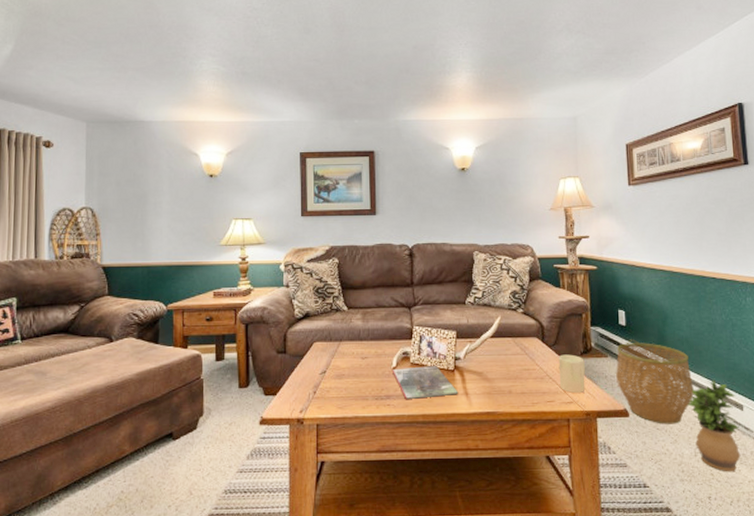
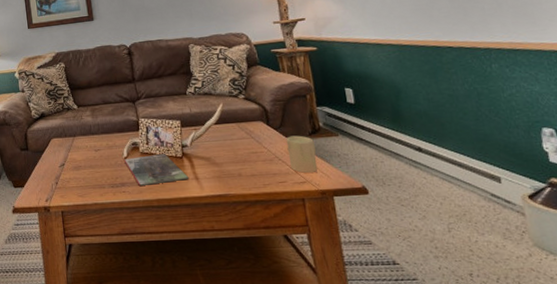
basket: present [616,339,694,424] -> none [347,116,441,200]
potted plant: present [687,379,741,471] -> none [433,152,504,247]

